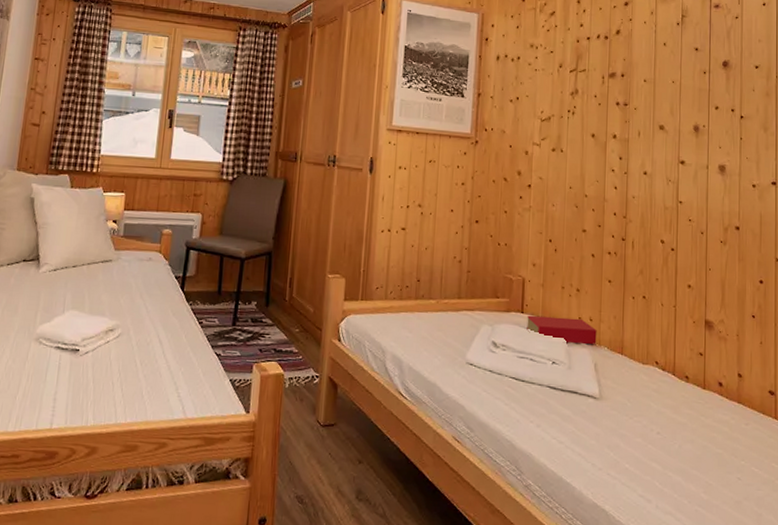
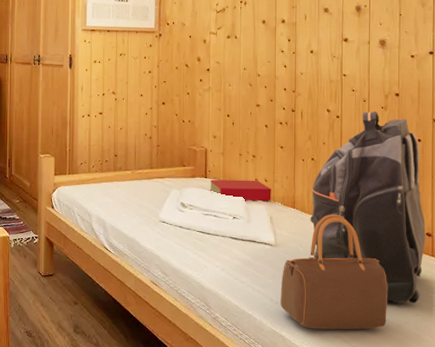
handbag: none [604,363,727,506] -> present [280,214,388,330]
backpack: none [640,245,769,476] -> present [310,111,427,305]

